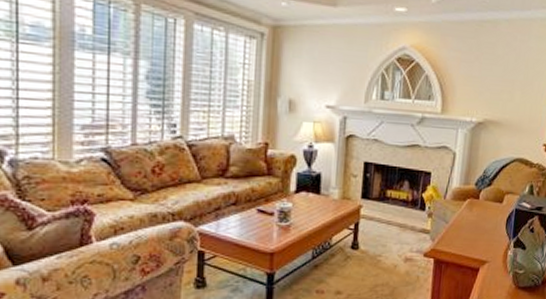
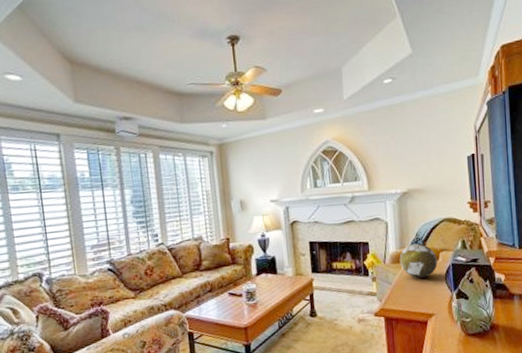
decorative orb: none [461,181,502,220] -> present [399,243,437,278]

